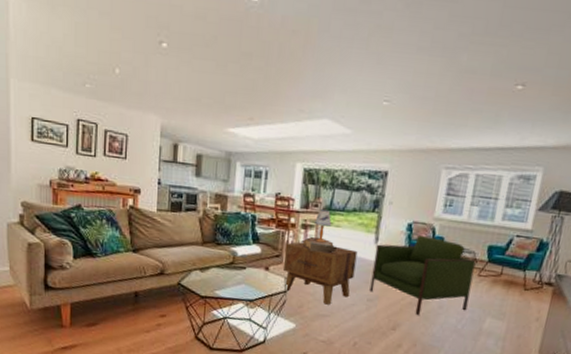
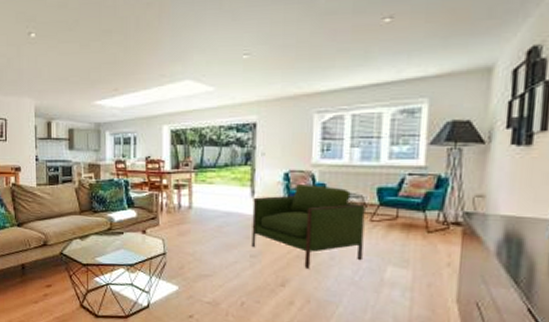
side table: present [282,241,358,305] -> none [159,202,234,264]
table lamp: present [298,209,337,254] -> none [172,168,212,212]

